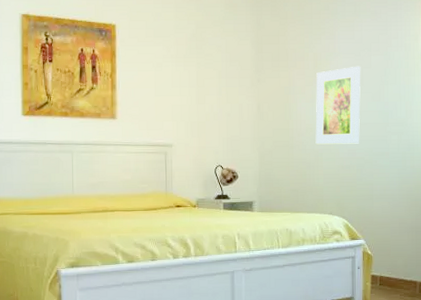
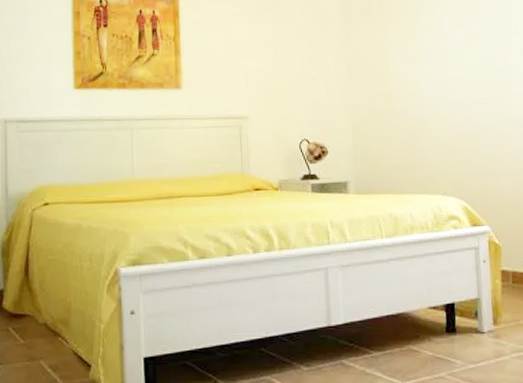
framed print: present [315,66,361,145] -> none [417,14,476,111]

